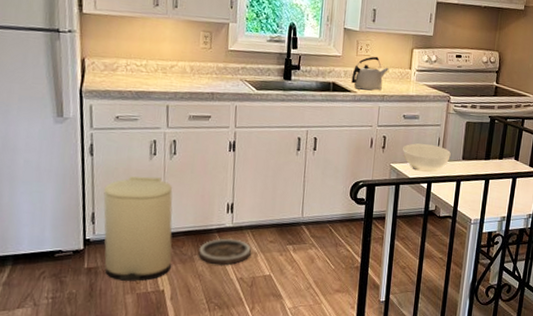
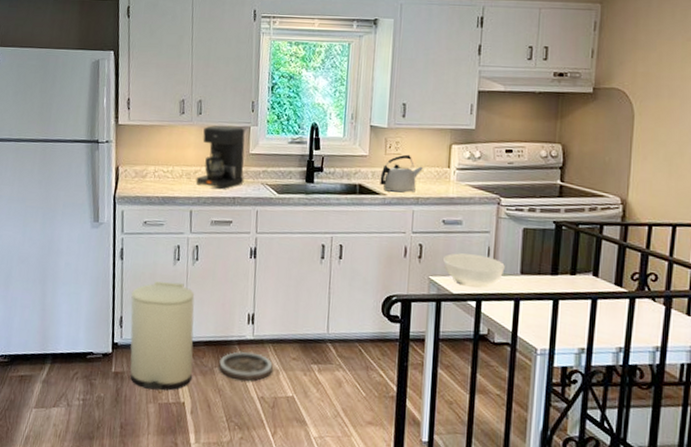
coffee maker: none [172,19,224,84] -> present [196,125,245,189]

